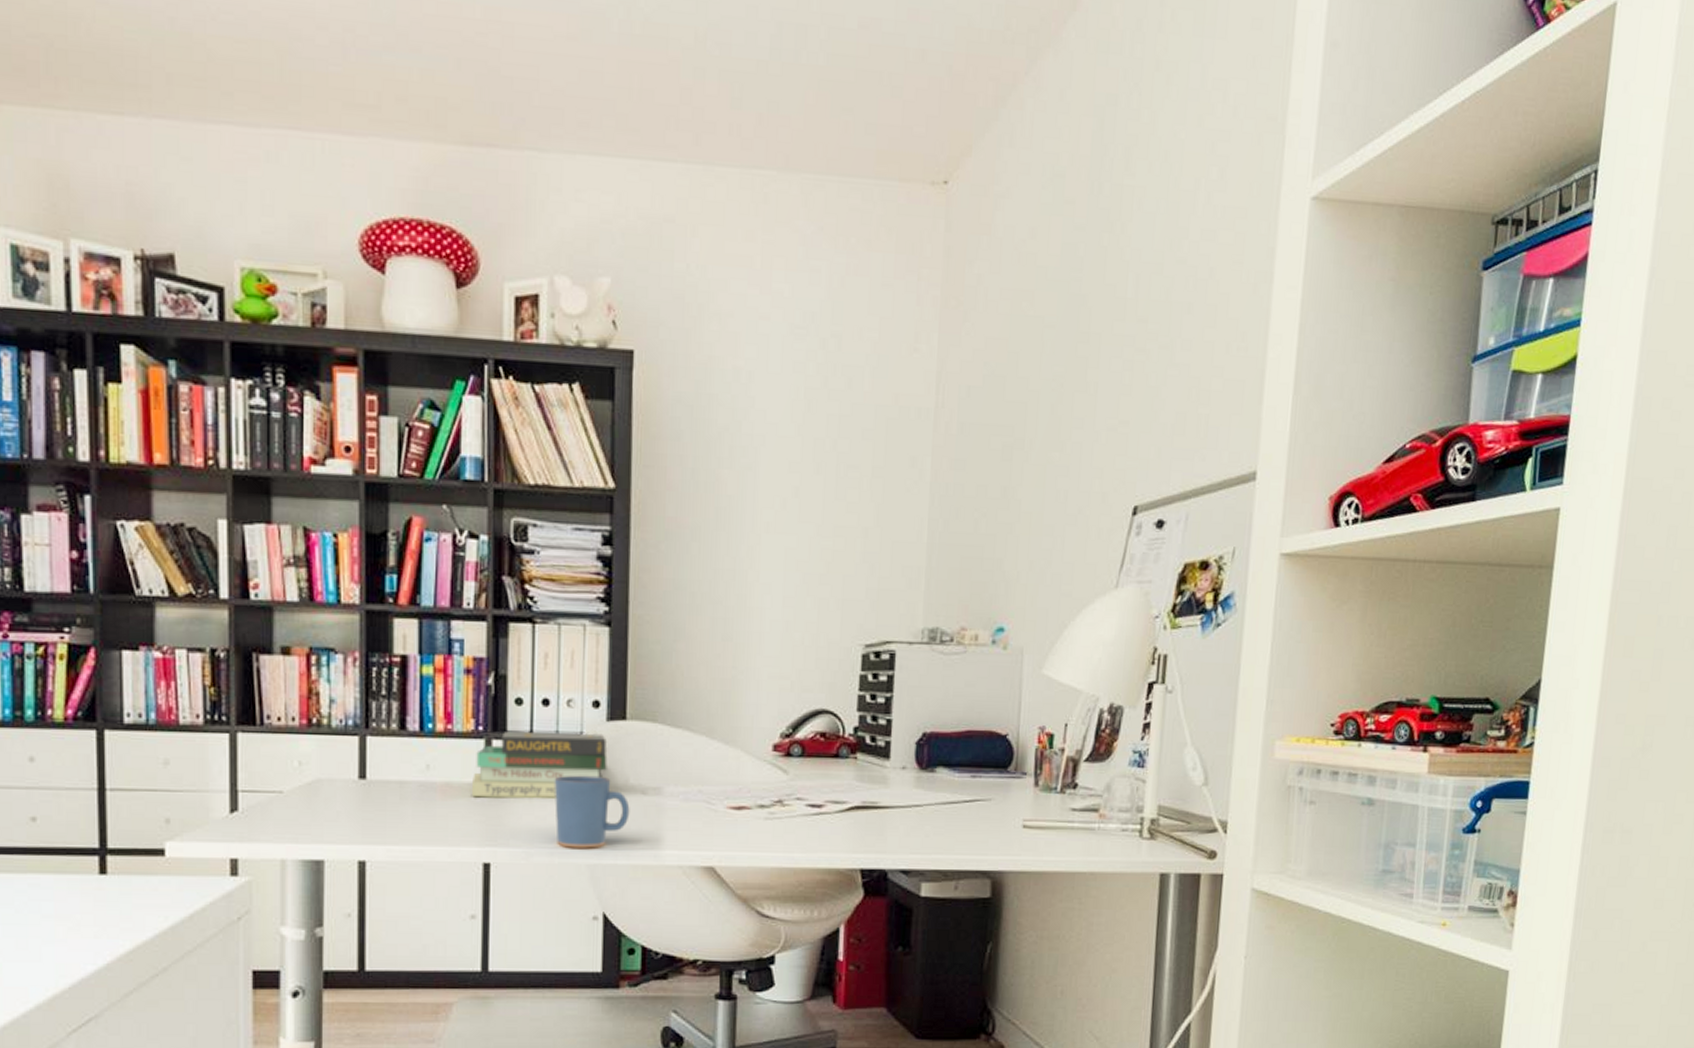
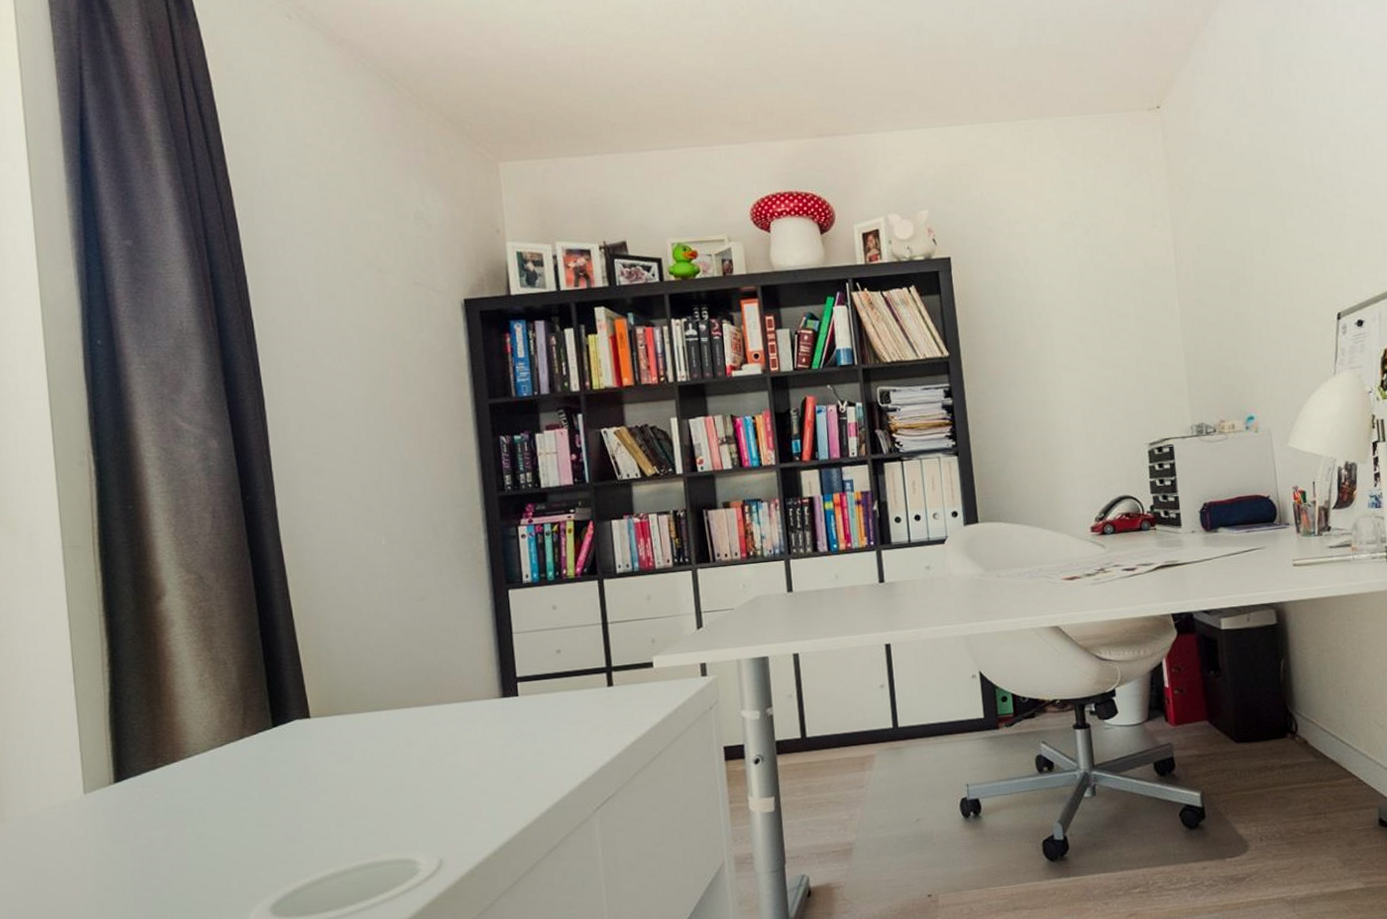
books: present [471,732,608,798] -> none [869,536,969,596]
mug: present [554,775,630,848] -> none [930,567,990,625]

